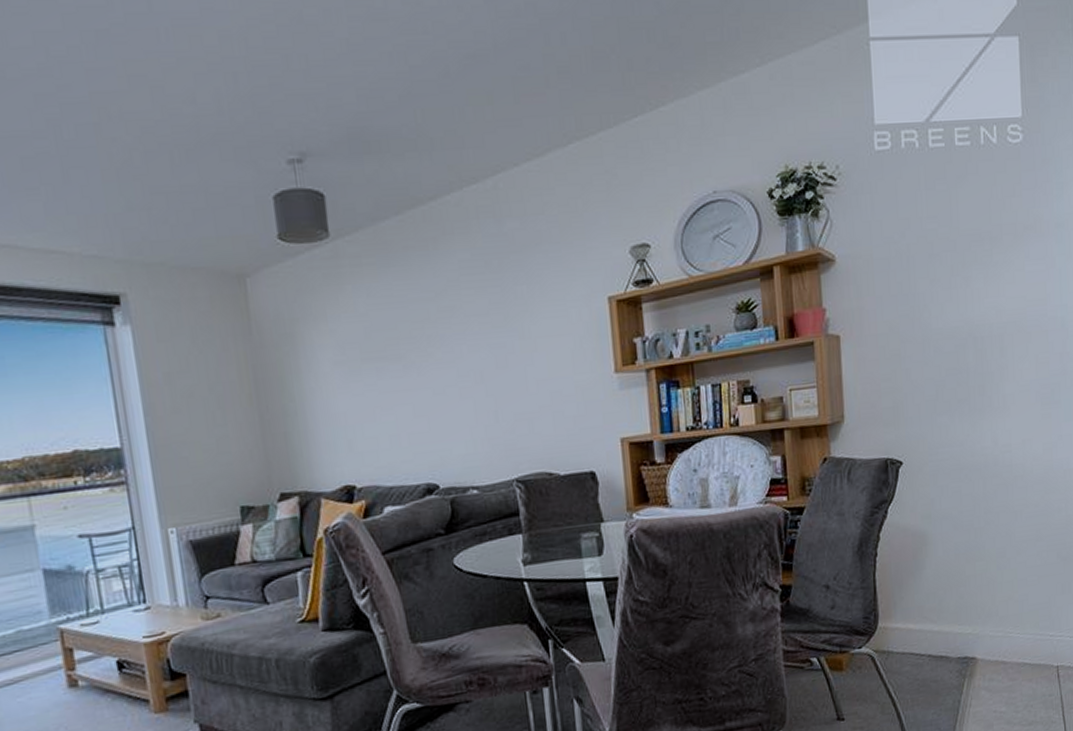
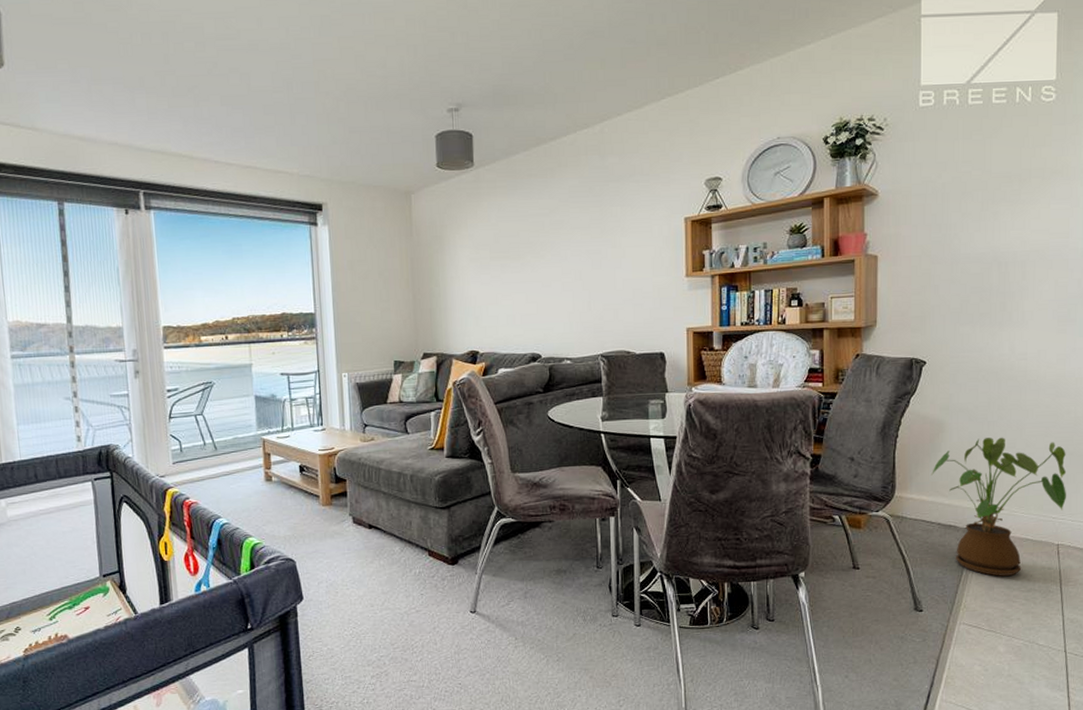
house plant: none [917,545,1064,711] -> present [932,437,1067,576]

